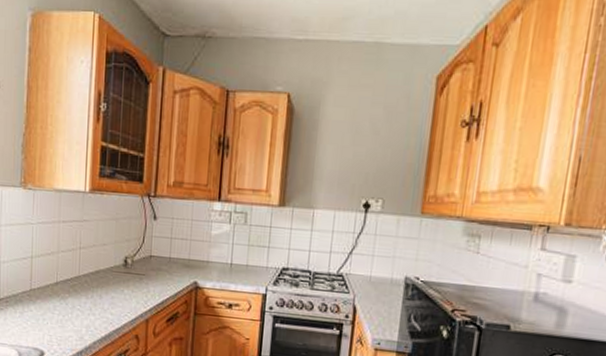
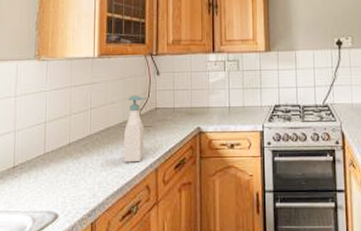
soap bottle: none [112,239,141,311] -> present [123,95,147,163]

